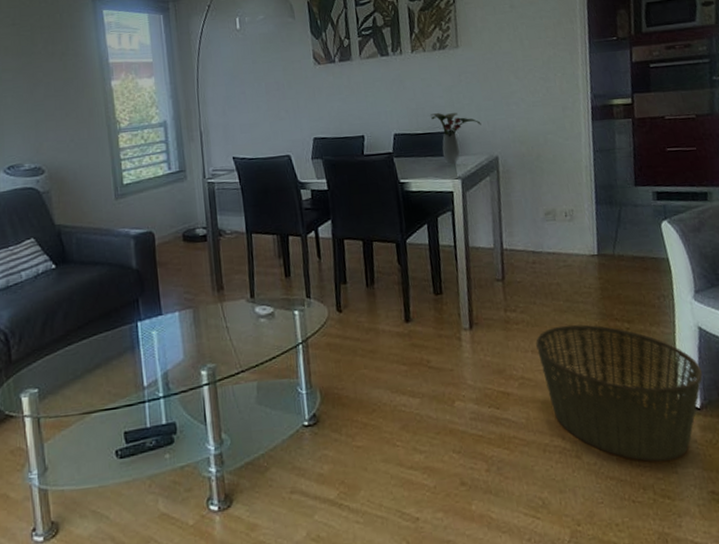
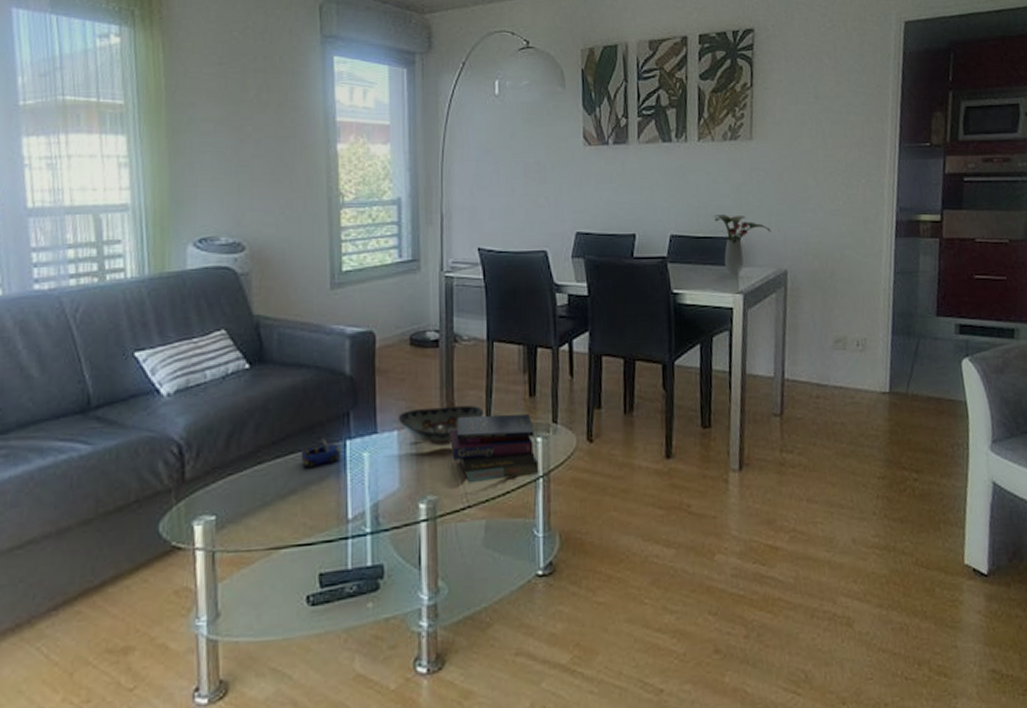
toy car: none [101,321,134,347] -> present [300,438,341,469]
decorative bowl: none [178,287,249,324] -> present [397,405,485,448]
books: none [221,292,299,352] -> present [450,414,539,484]
basket: present [535,324,703,463] -> none [812,471,994,634]

